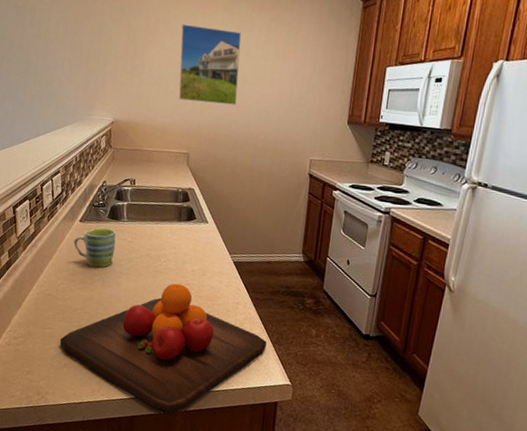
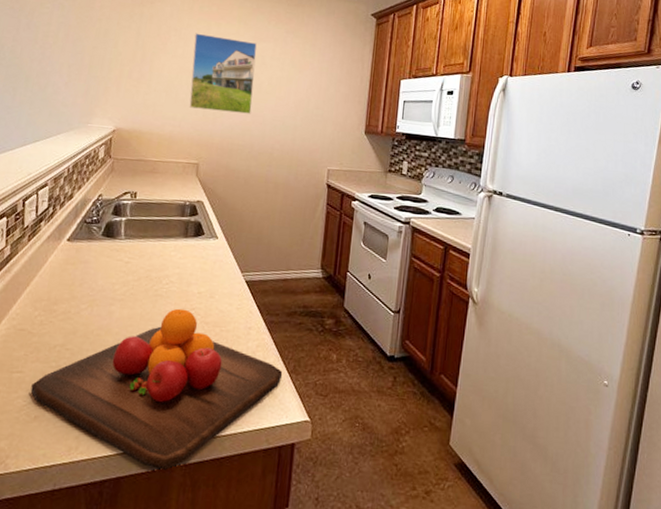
mug: present [73,227,116,268] -> none [58,247,110,294]

